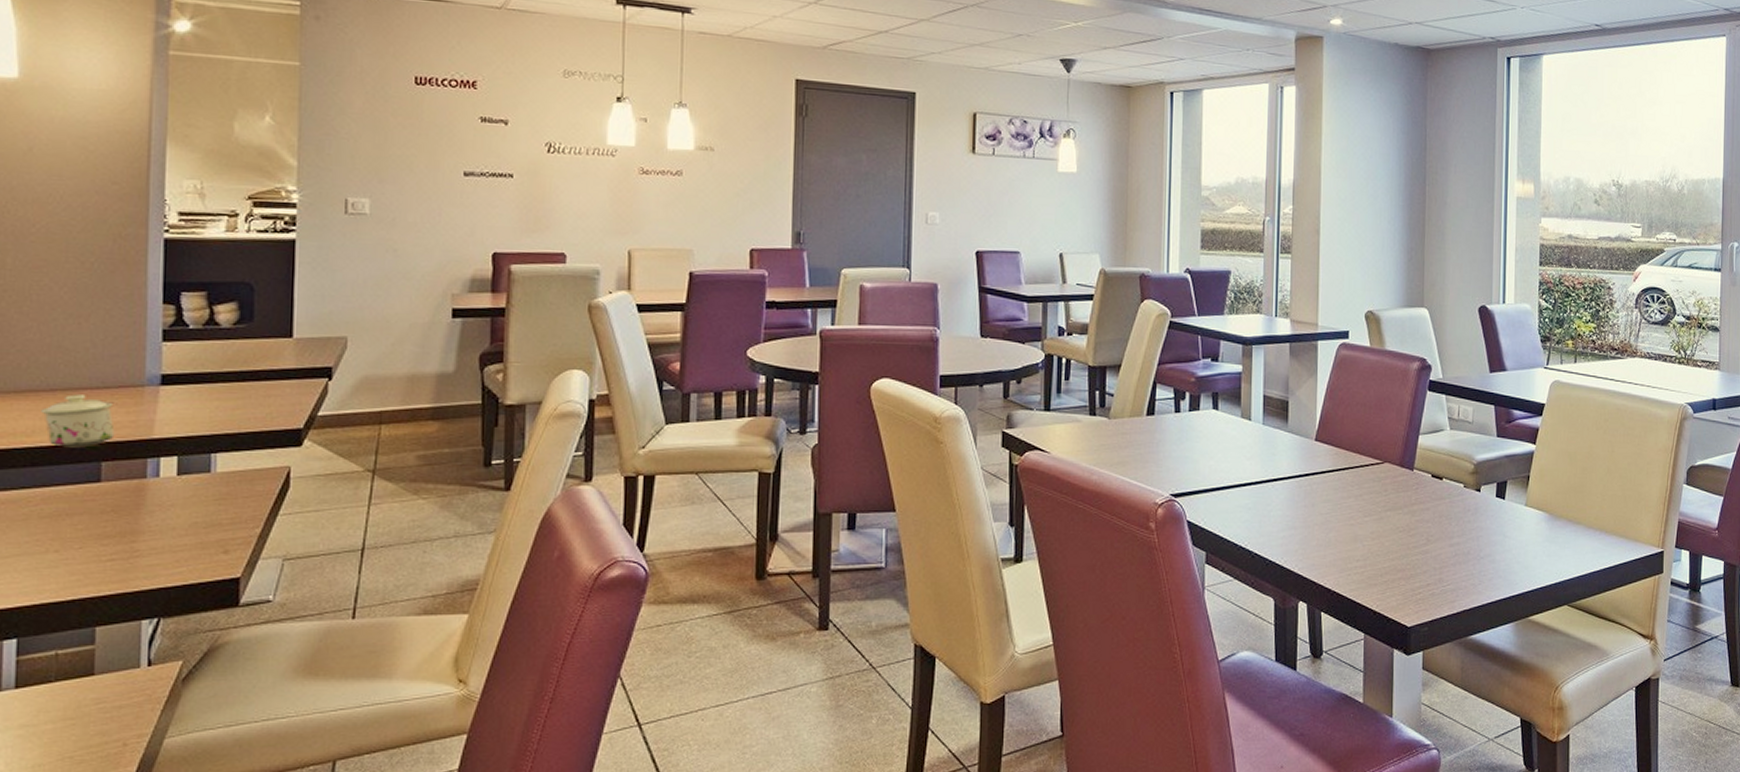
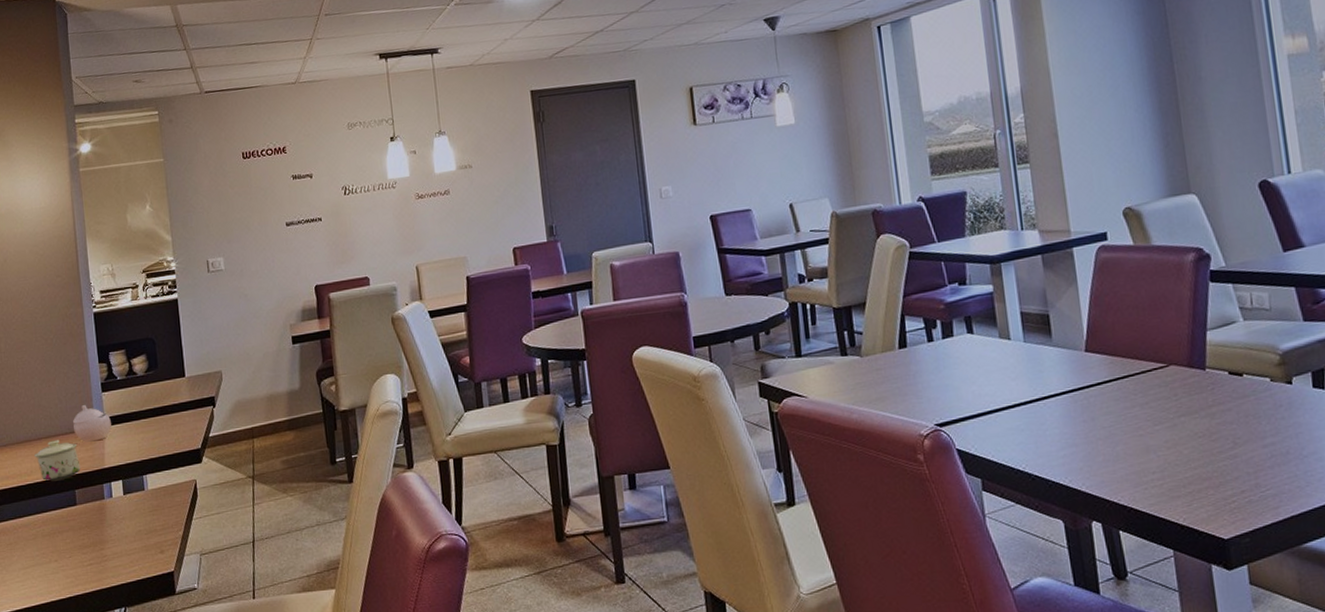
sugar bowl: none [109,354,171,403] -> present [72,405,112,442]

